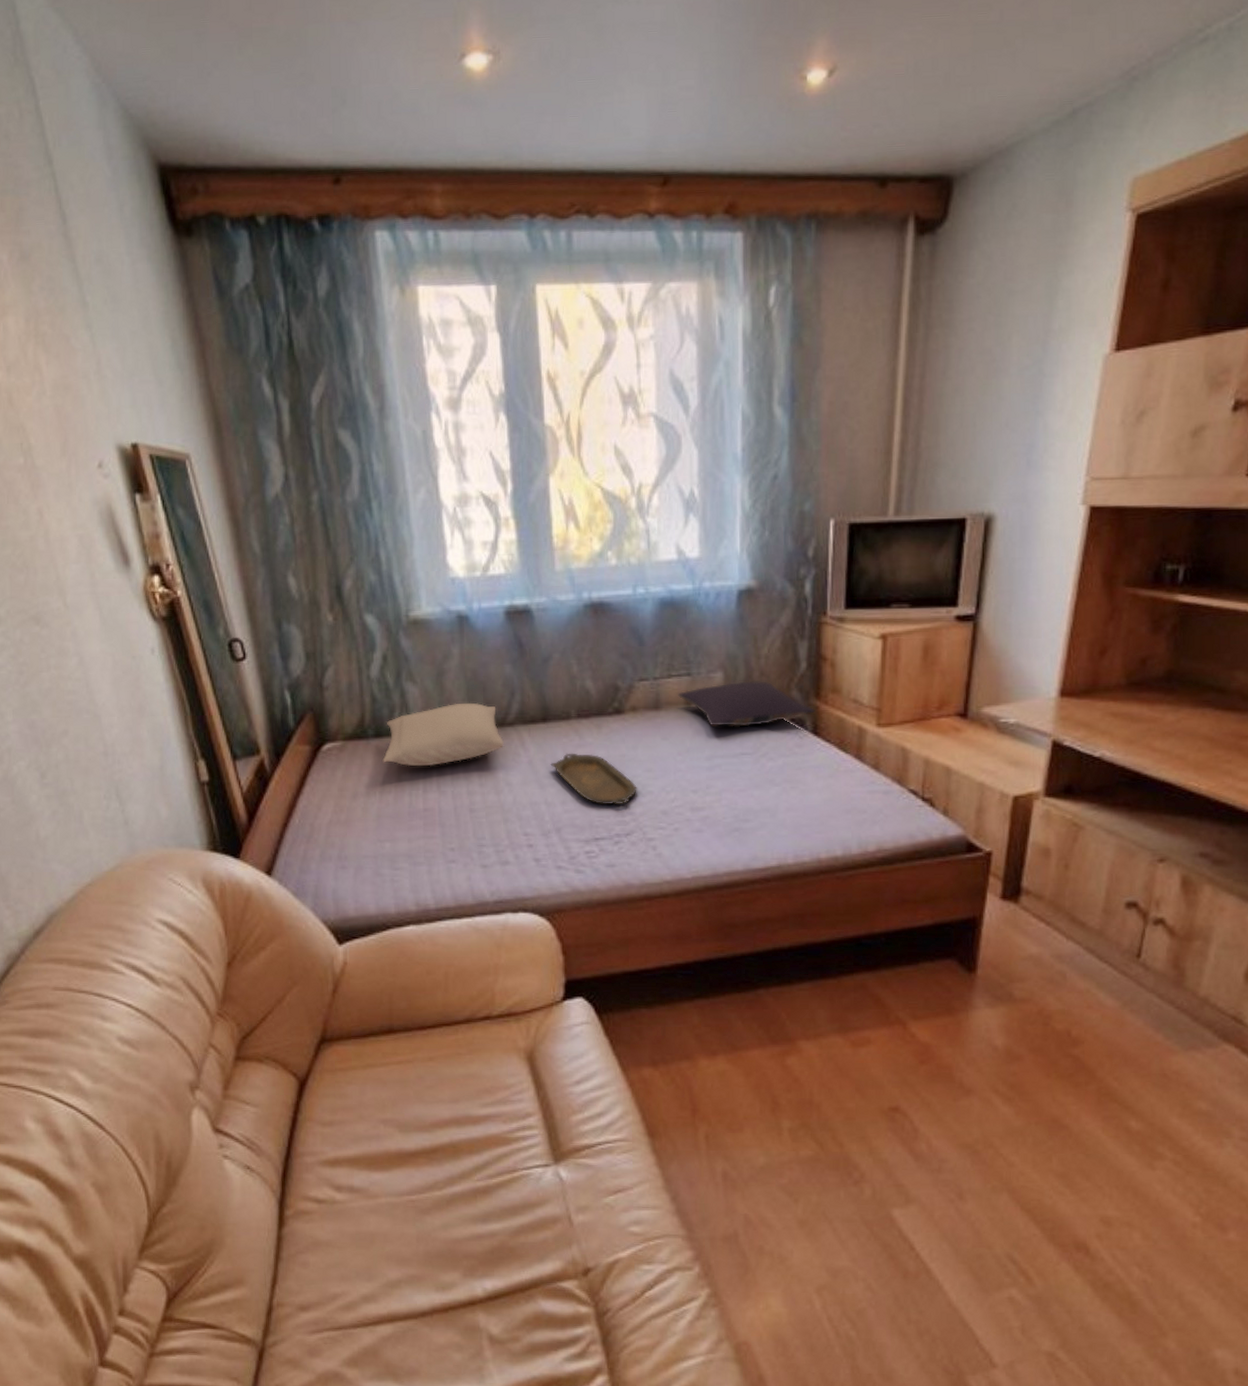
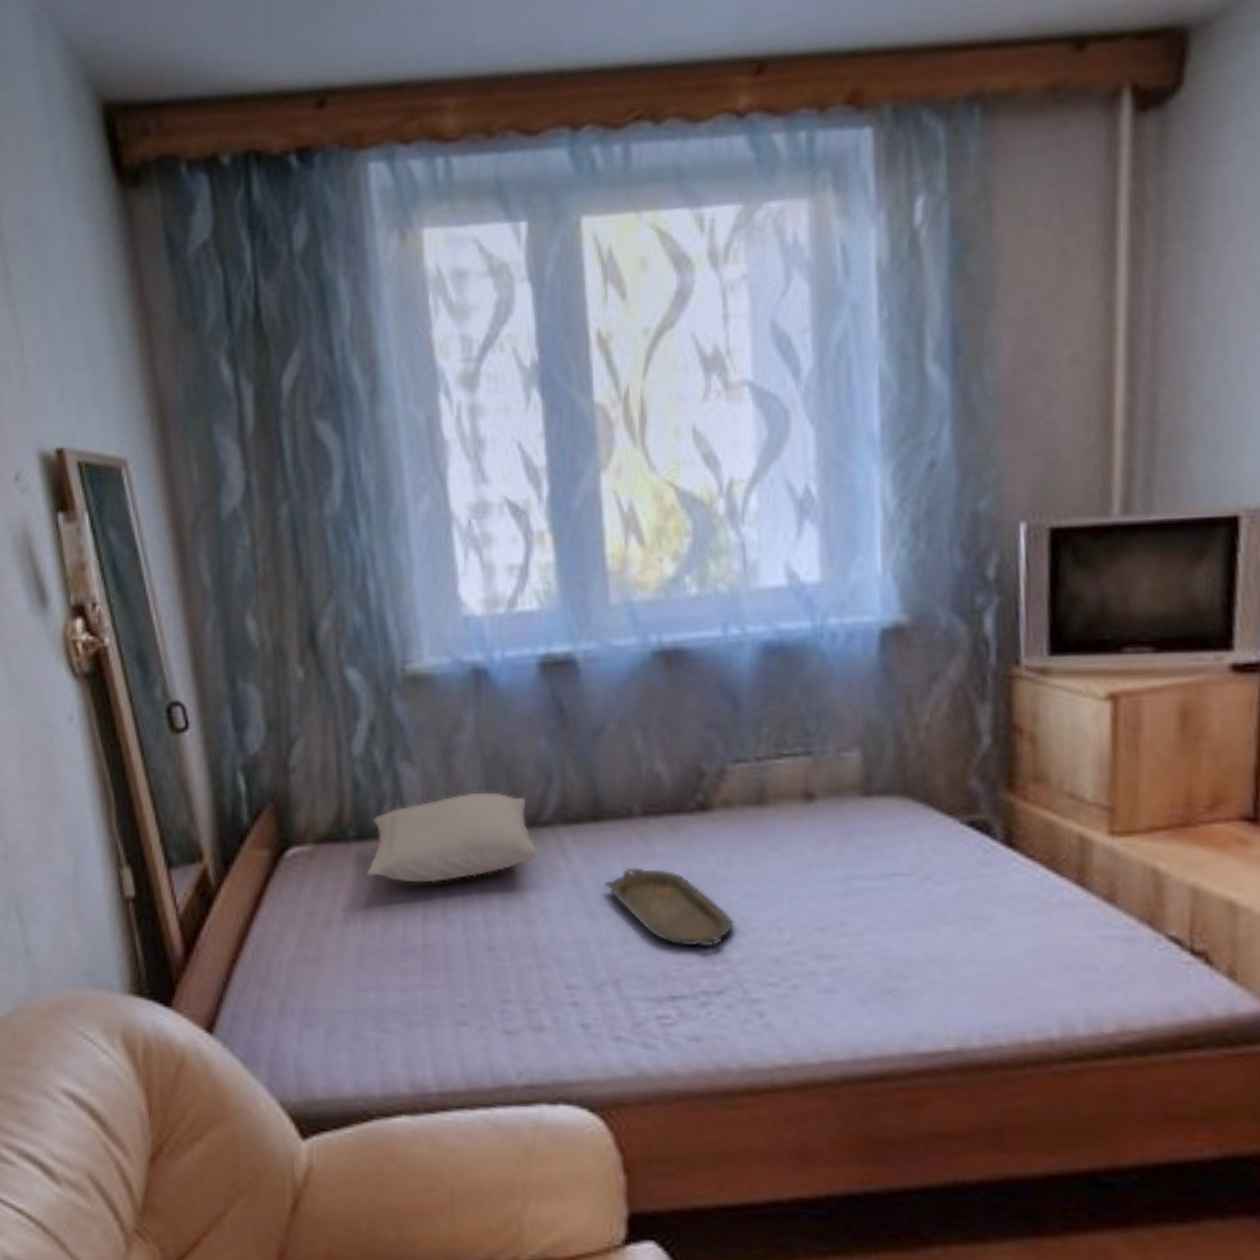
pillow: present [678,681,815,727] -> none [792,764,1008,833]

